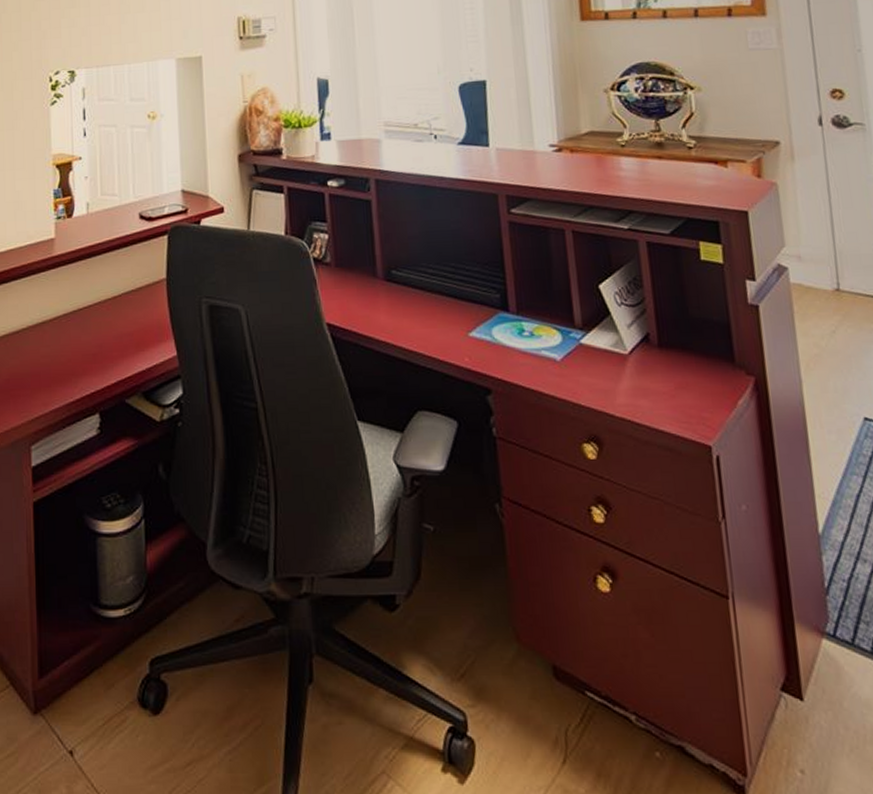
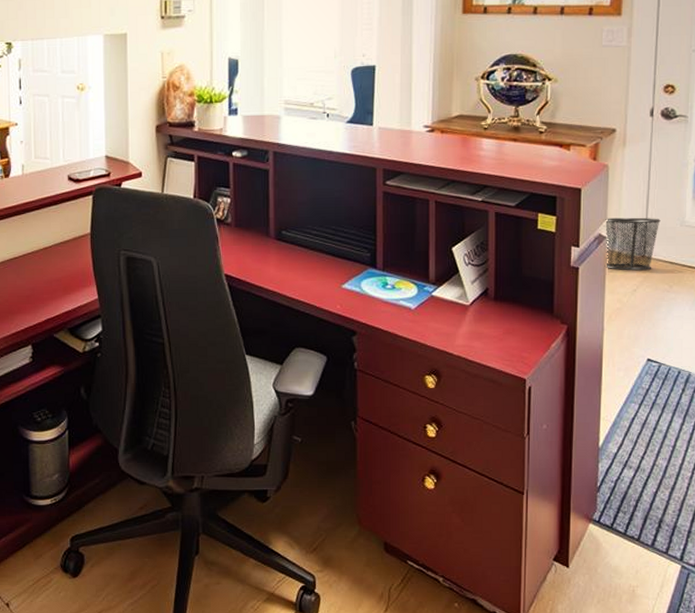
waste bin: none [783,243,852,308] -> present [604,217,661,271]

